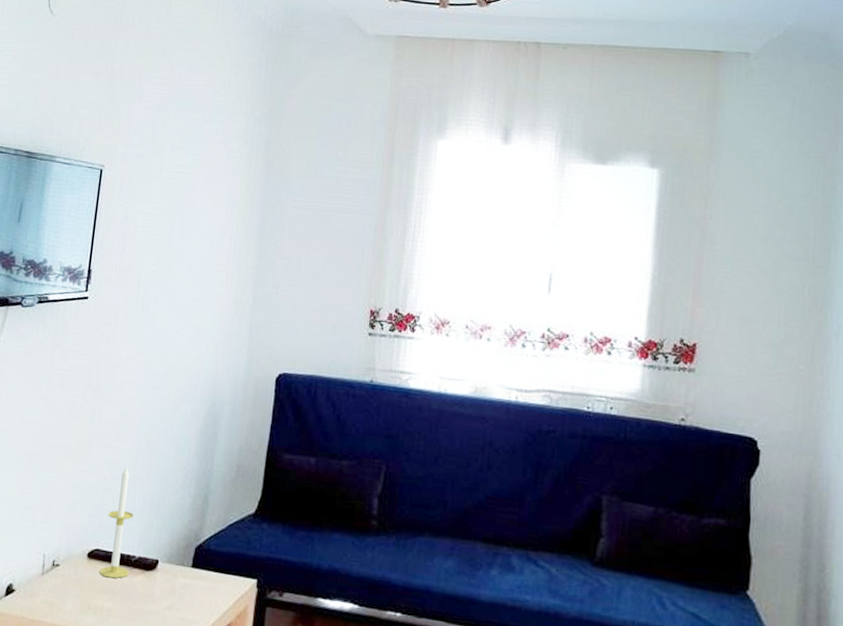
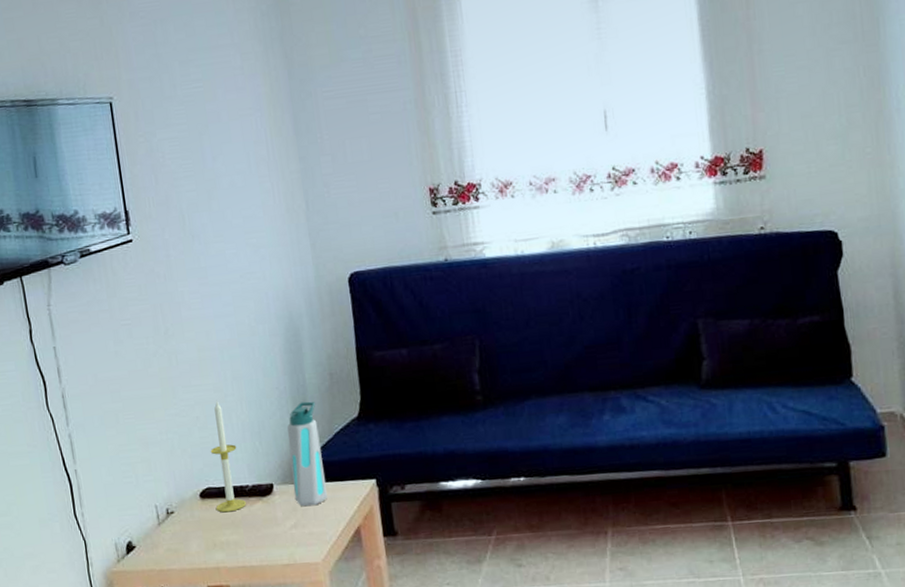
water bottle: none [175,486,218,592] -> present [287,401,328,506]

